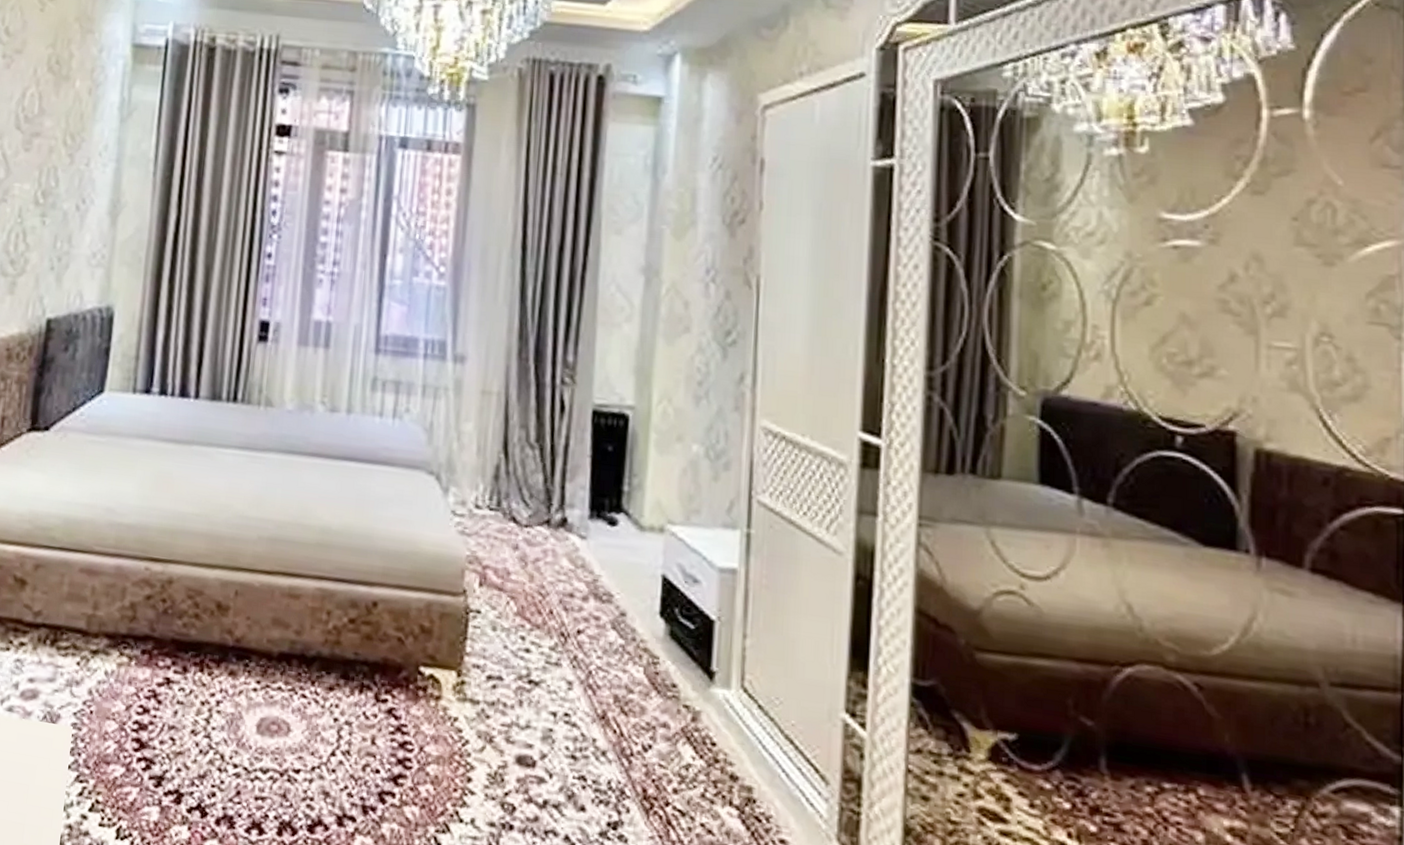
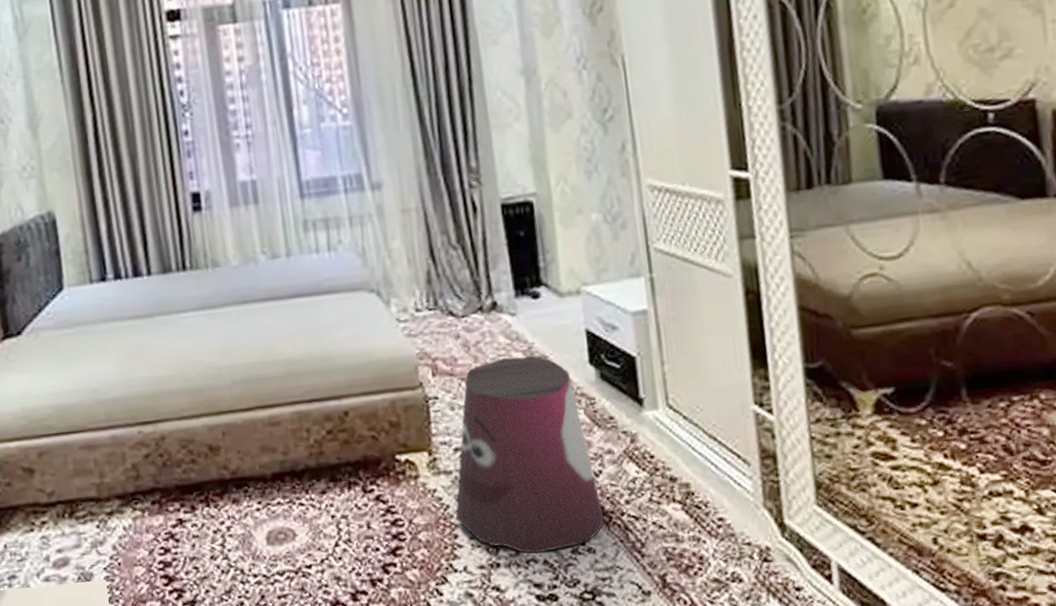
stool: none [473,584,645,828] -> present [455,355,604,554]

